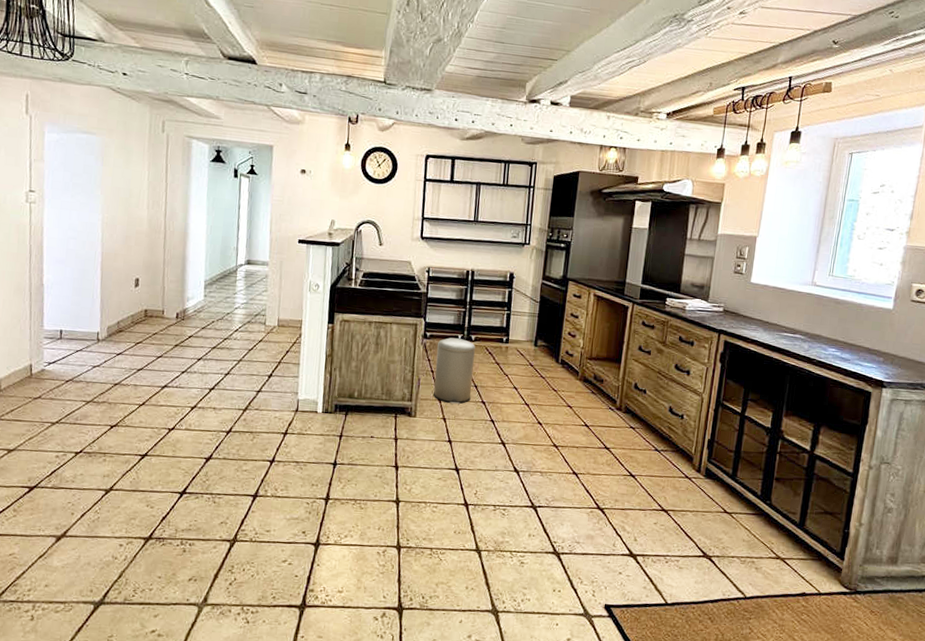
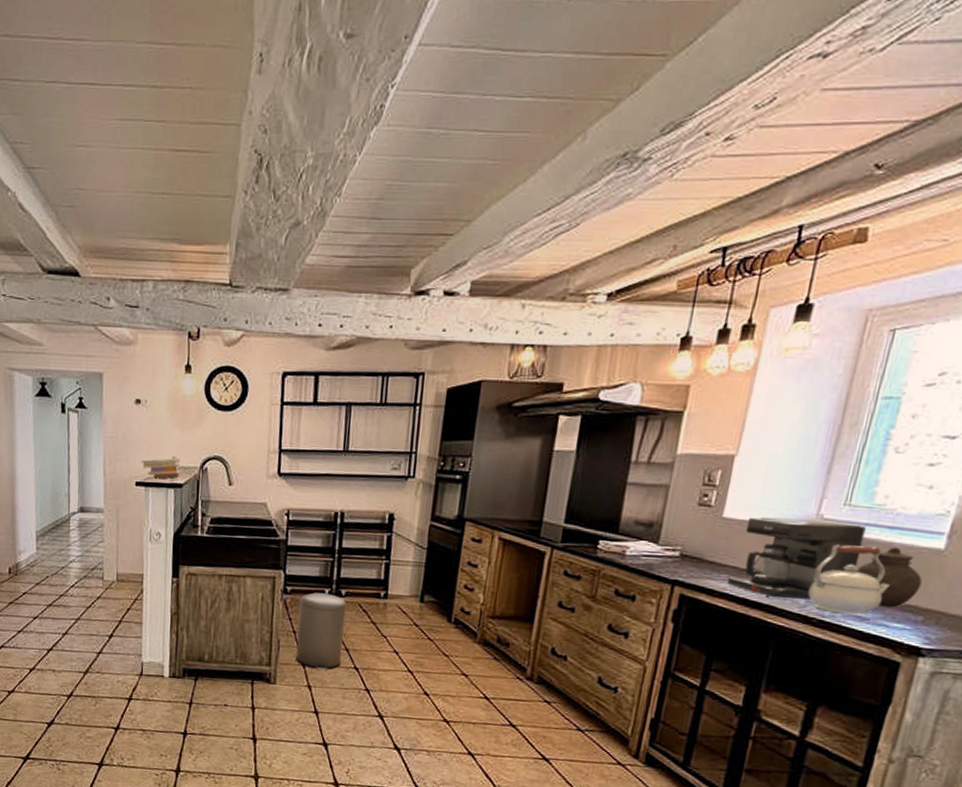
books: none [304,220,339,238] -> present [141,458,181,479]
coffee maker: none [755,282,844,345] -> present [726,516,866,600]
kettle: none [809,304,861,358] -> present [807,544,890,616]
jar: none [840,307,881,352] -> present [856,547,923,608]

